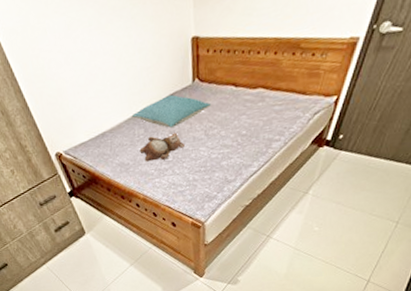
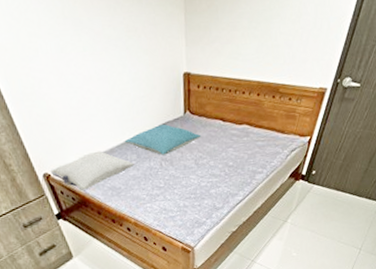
pillow: none [62,127,143,168] -> present [51,151,136,190]
teddy bear: present [139,132,185,162] -> none [131,160,176,187]

